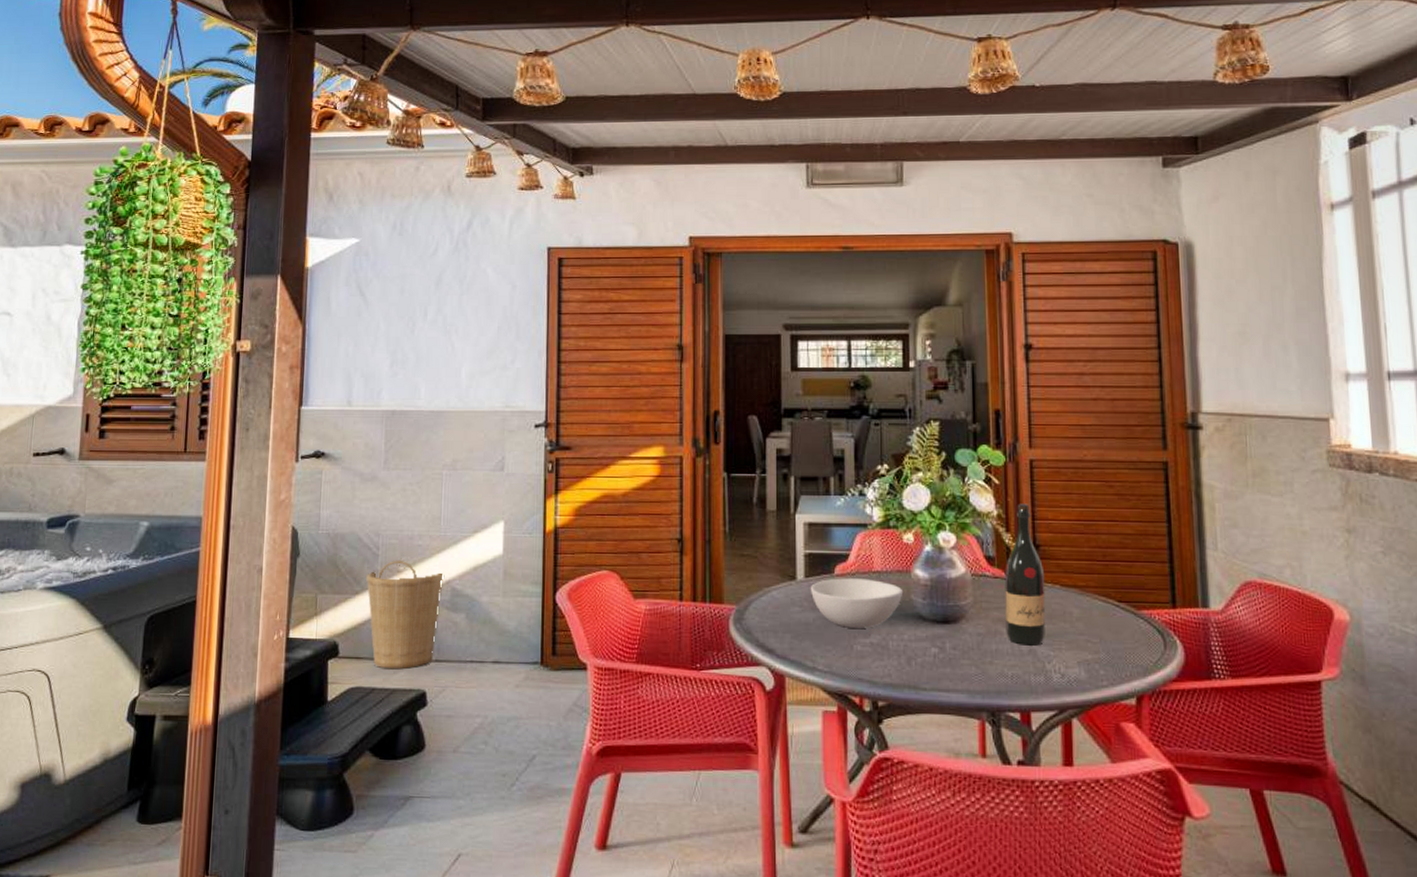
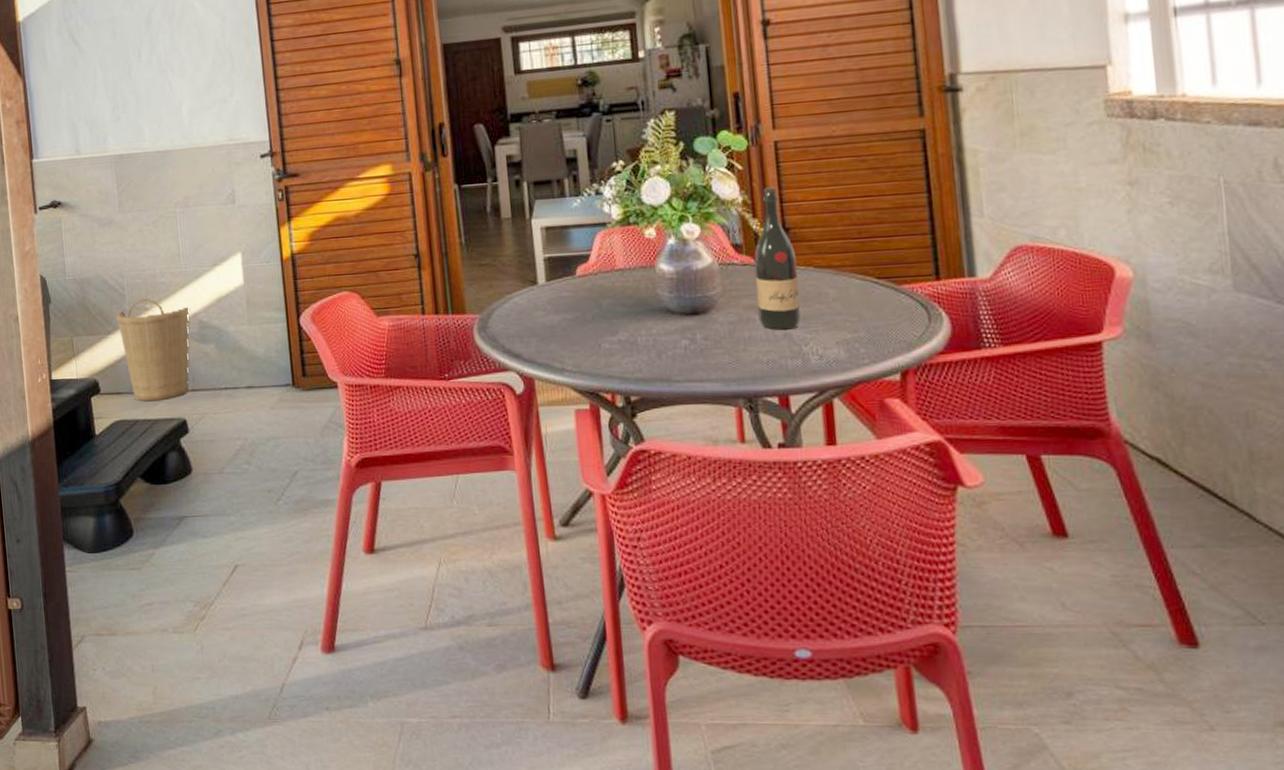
bowl: present [810,578,904,628] -> none [552,277,649,327]

